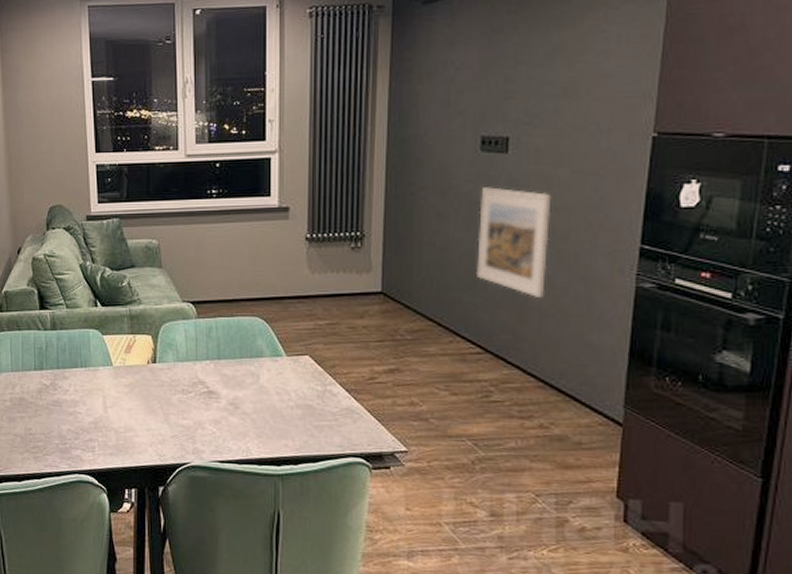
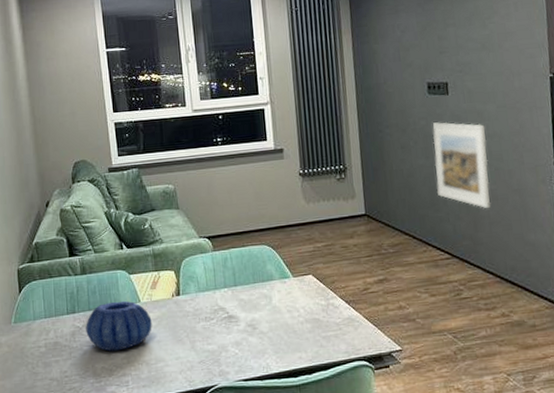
decorative bowl: none [53,362,124,414] -> present [86,300,152,352]

